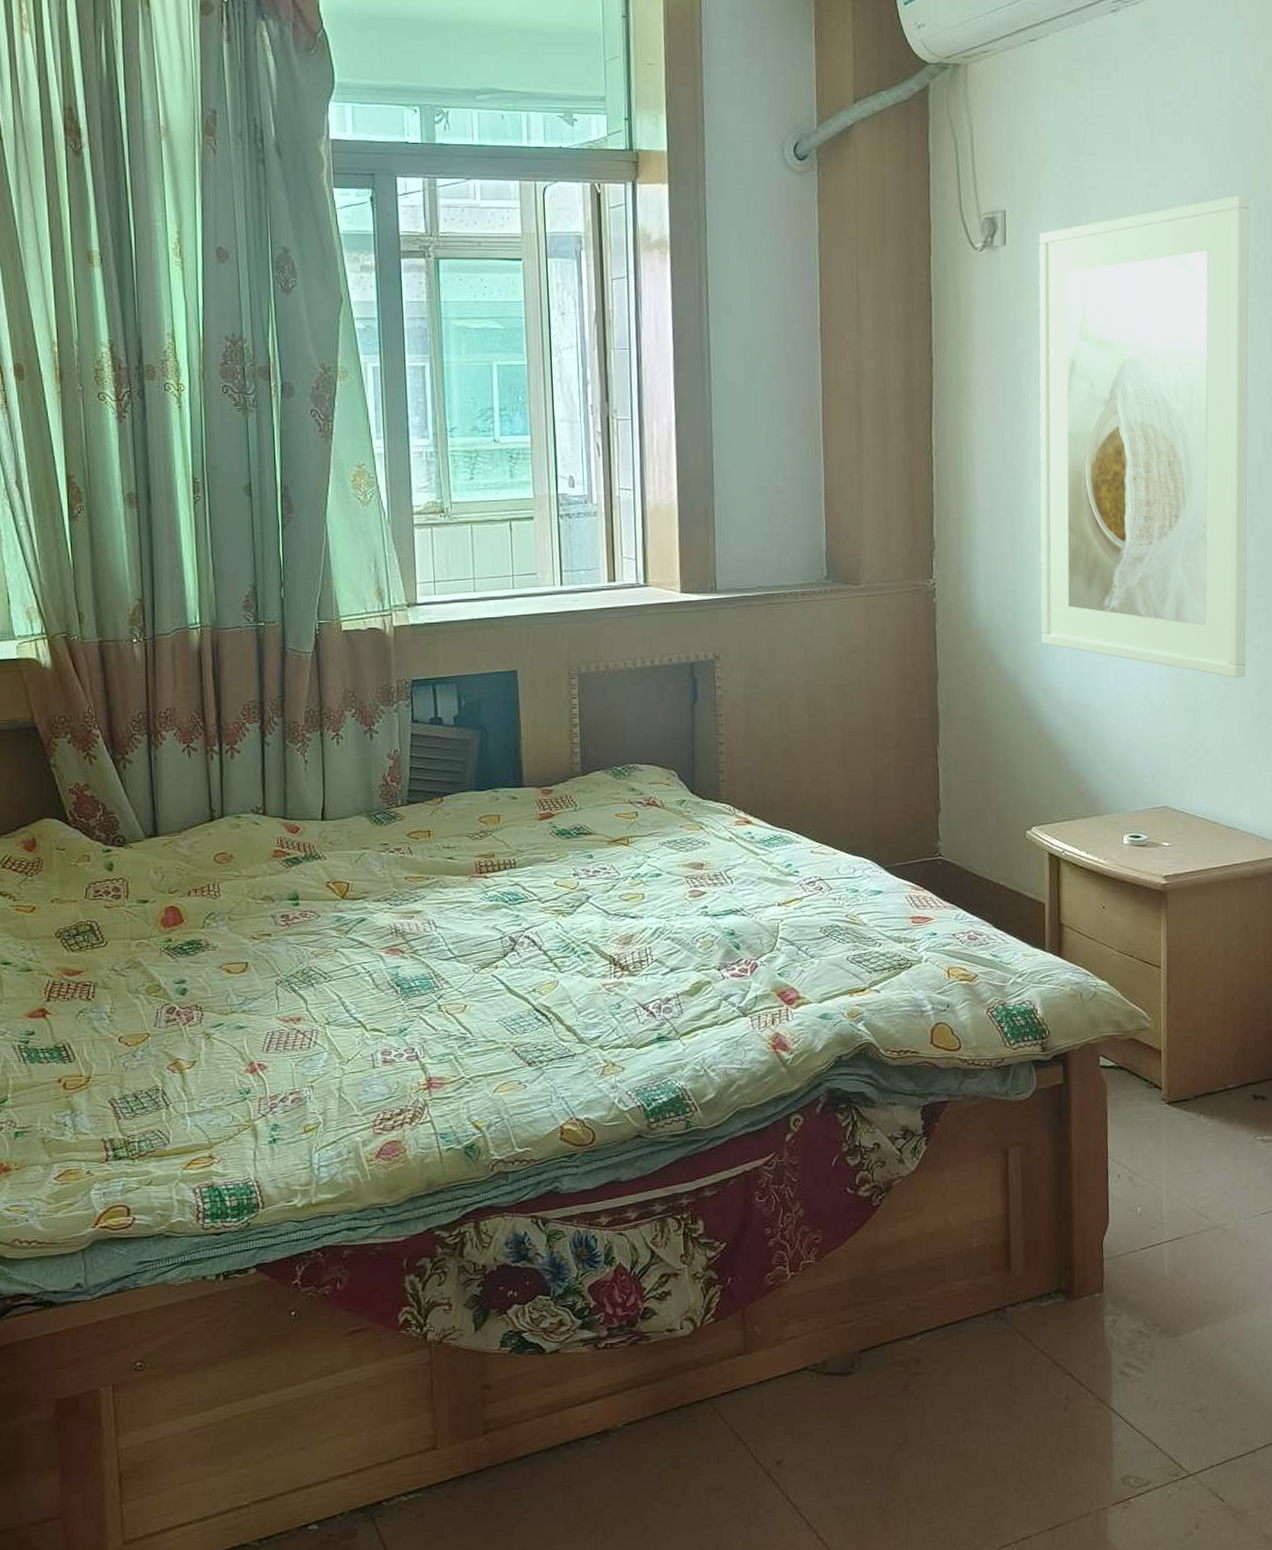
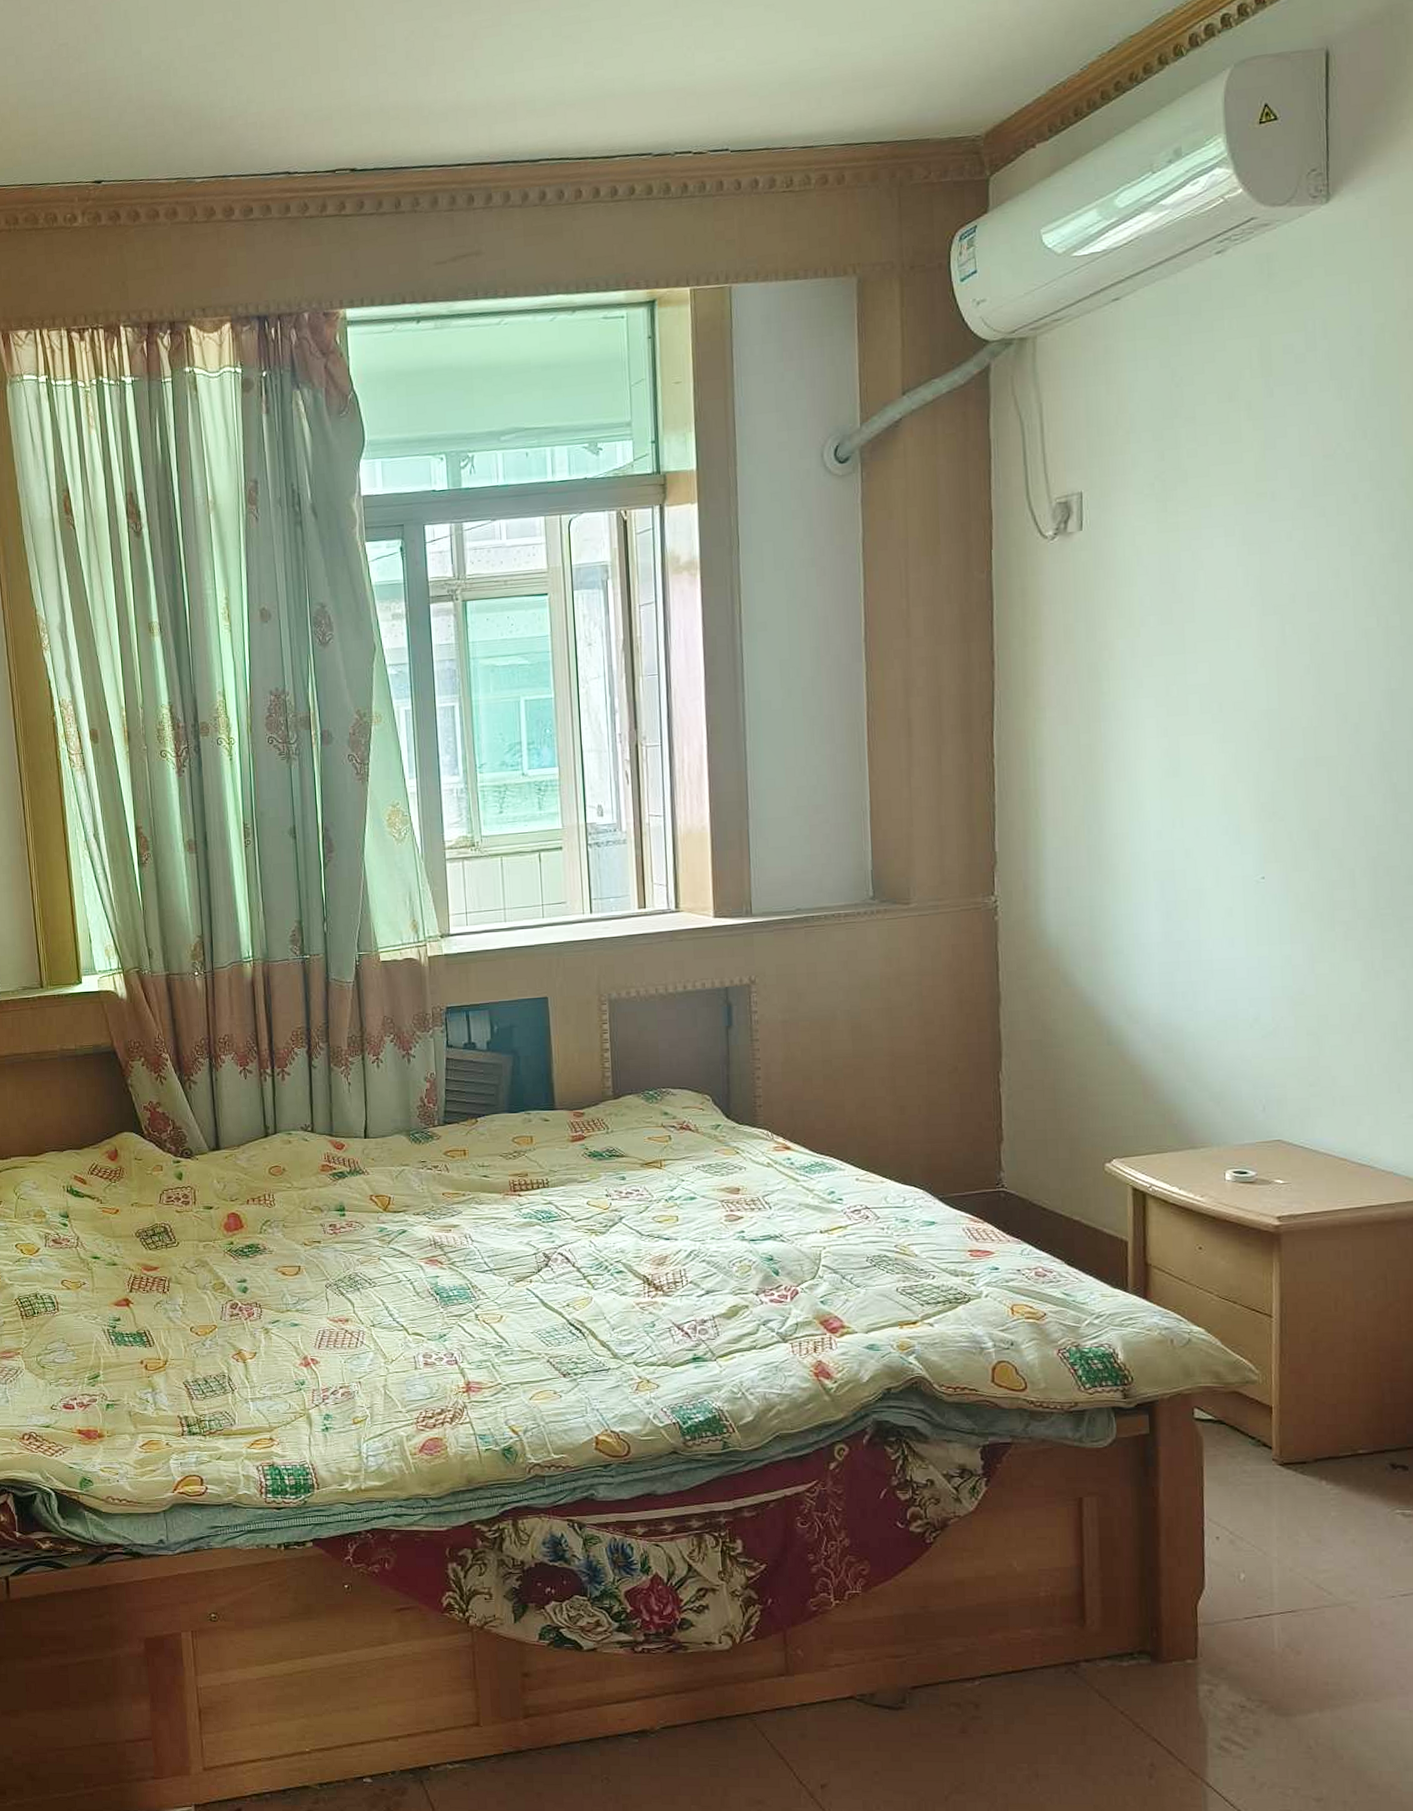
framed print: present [1038,194,1250,678] -> none [1123,443,1398,998]

